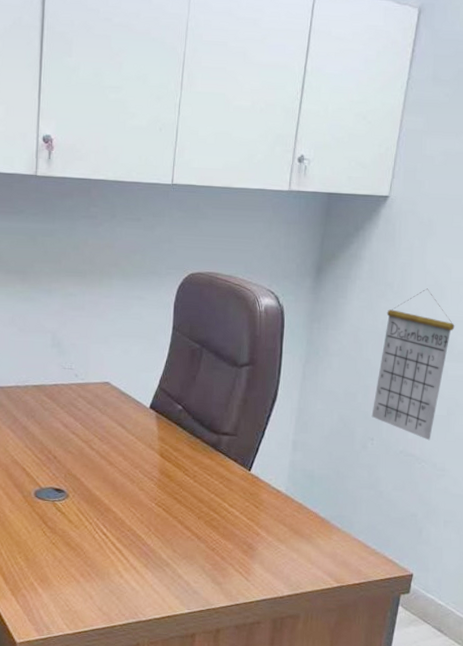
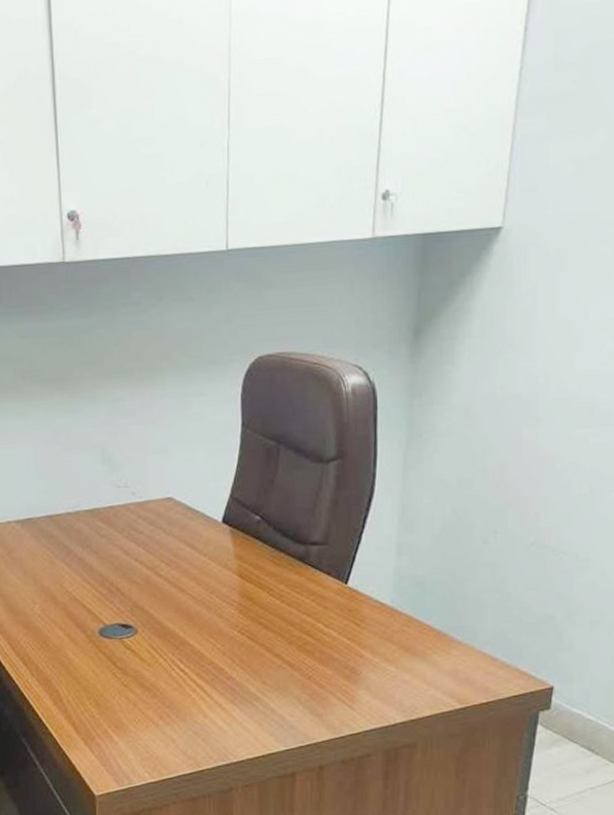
calendar: present [371,288,455,441] -> none [493,338,596,527]

